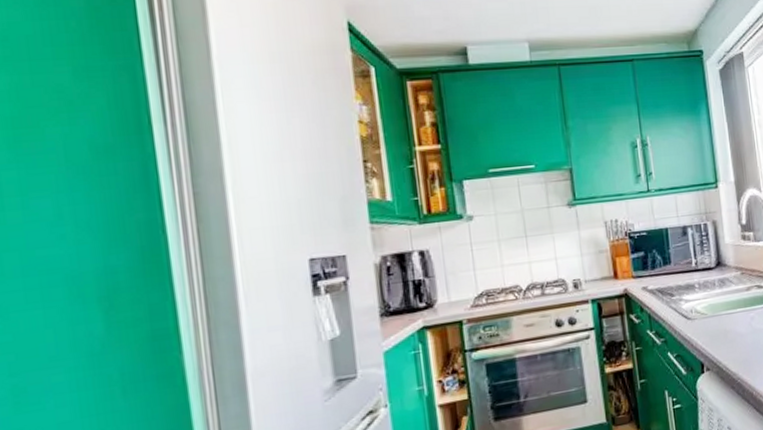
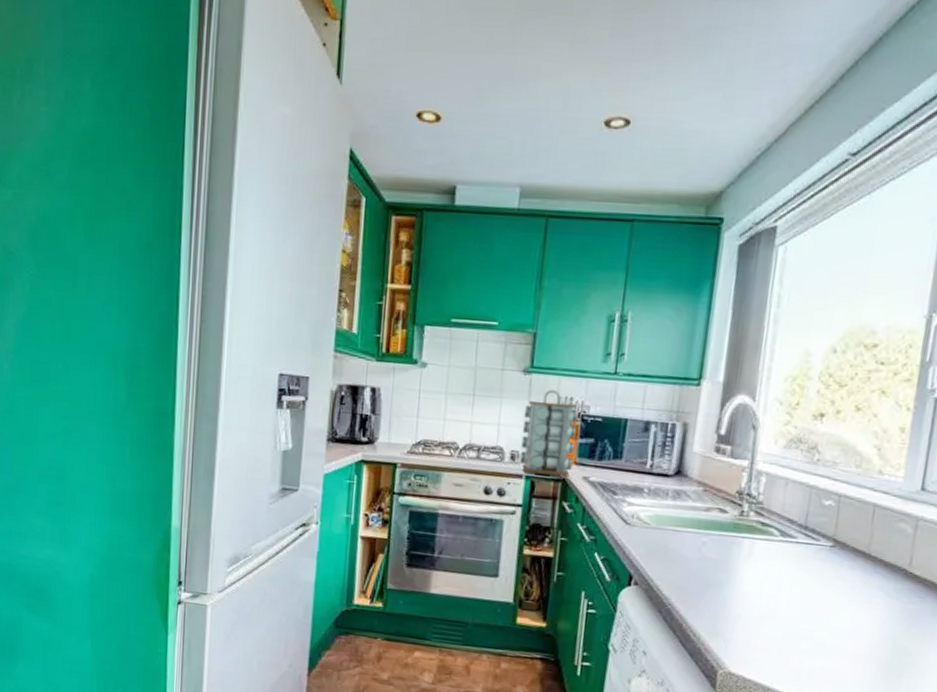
spice rack: none [576,216,631,297] -> present [520,390,578,477]

